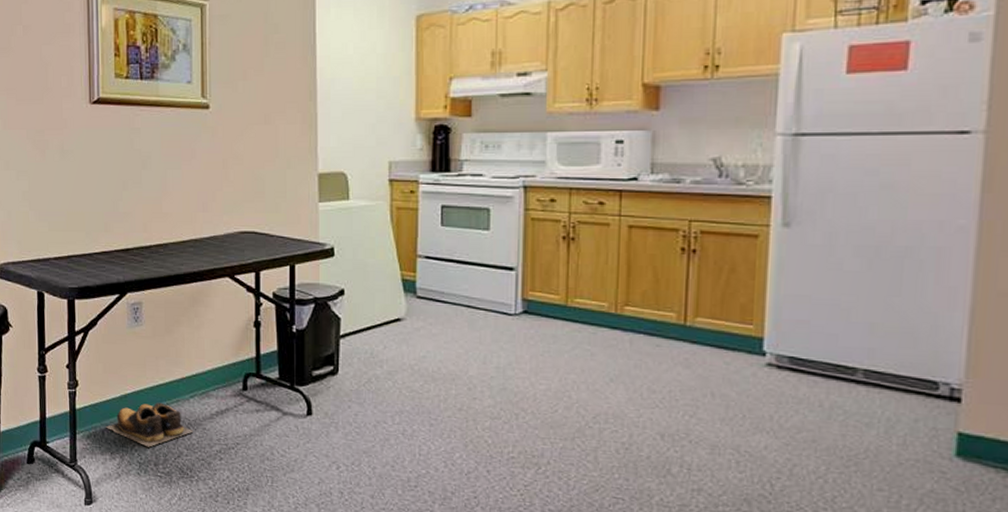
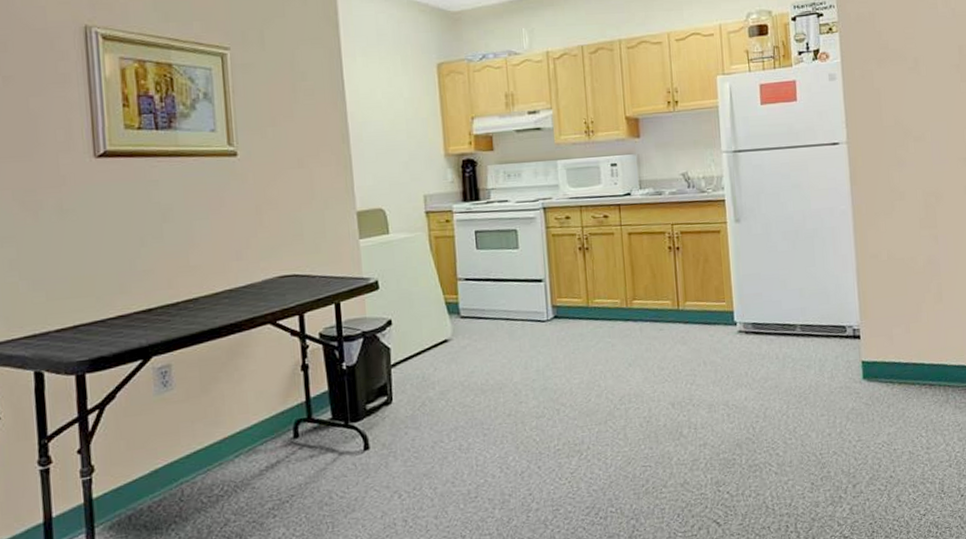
shoes: present [105,402,194,447] -> none [132,469,241,523]

